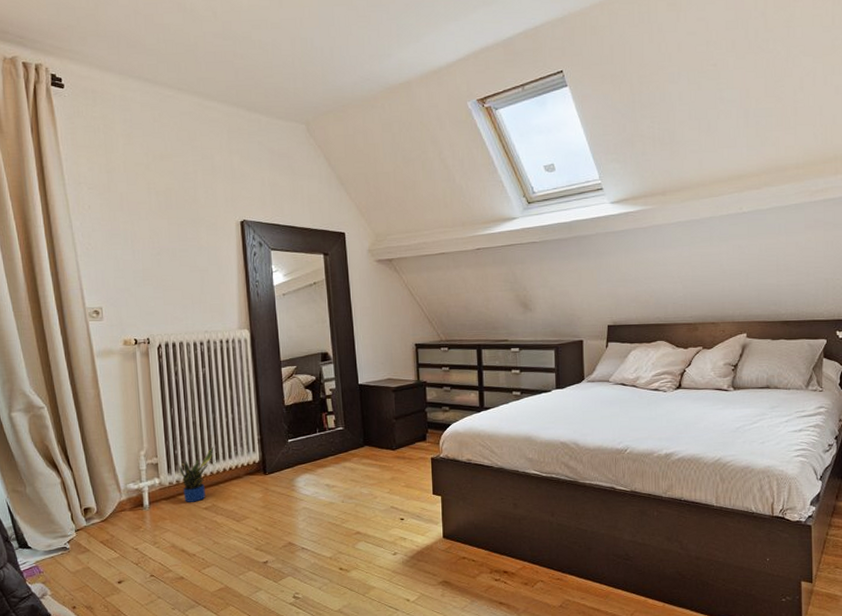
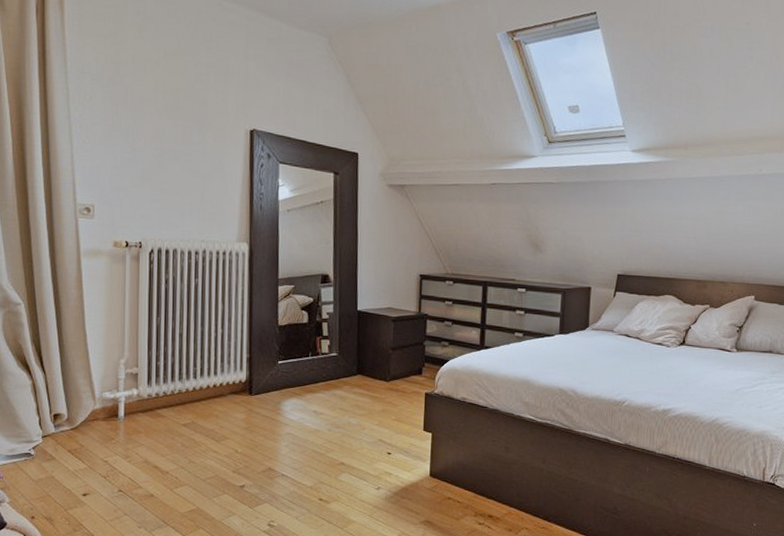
potted plant: present [179,447,214,502] -> none [160,362,199,417]

